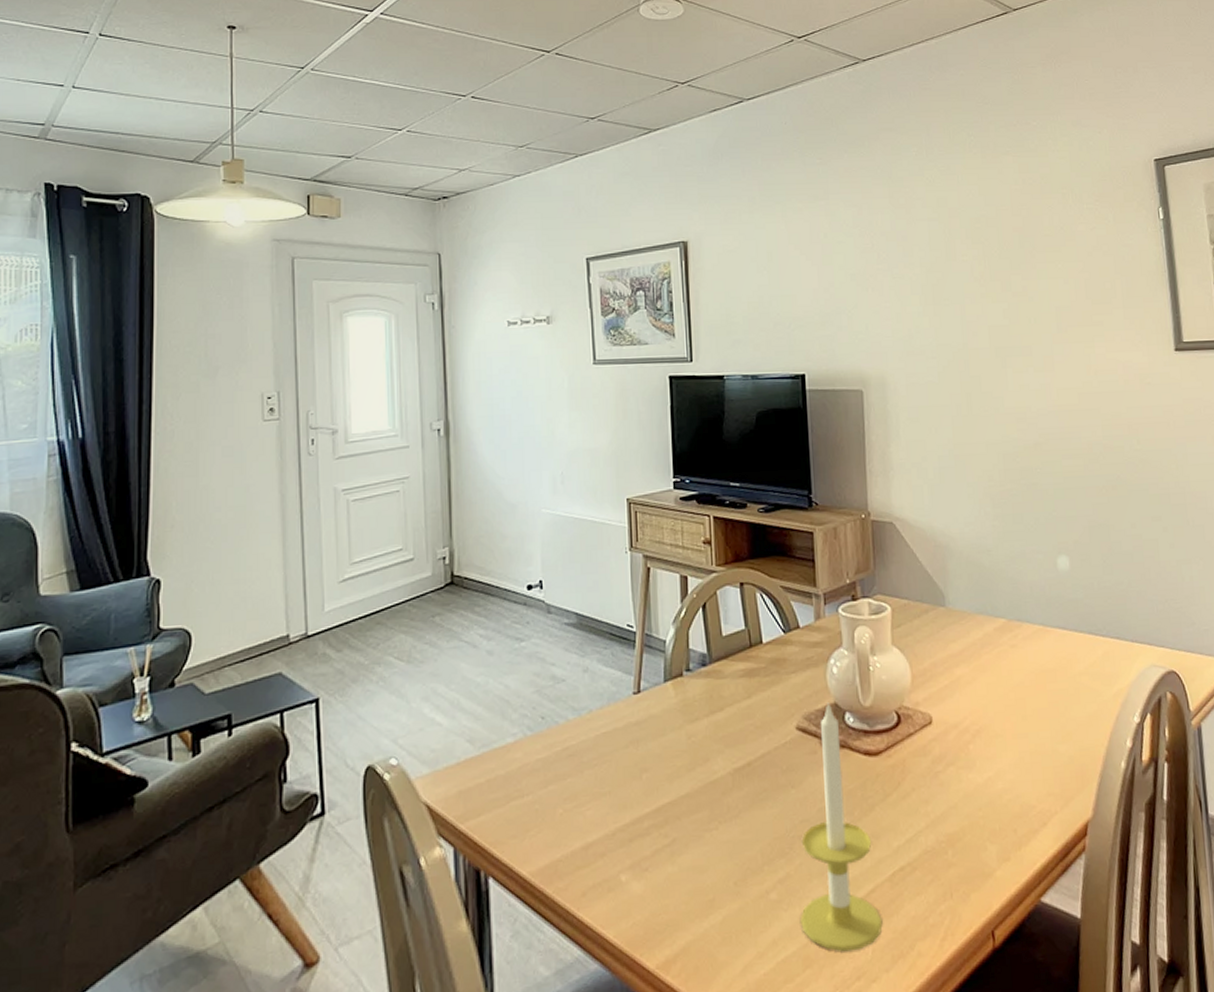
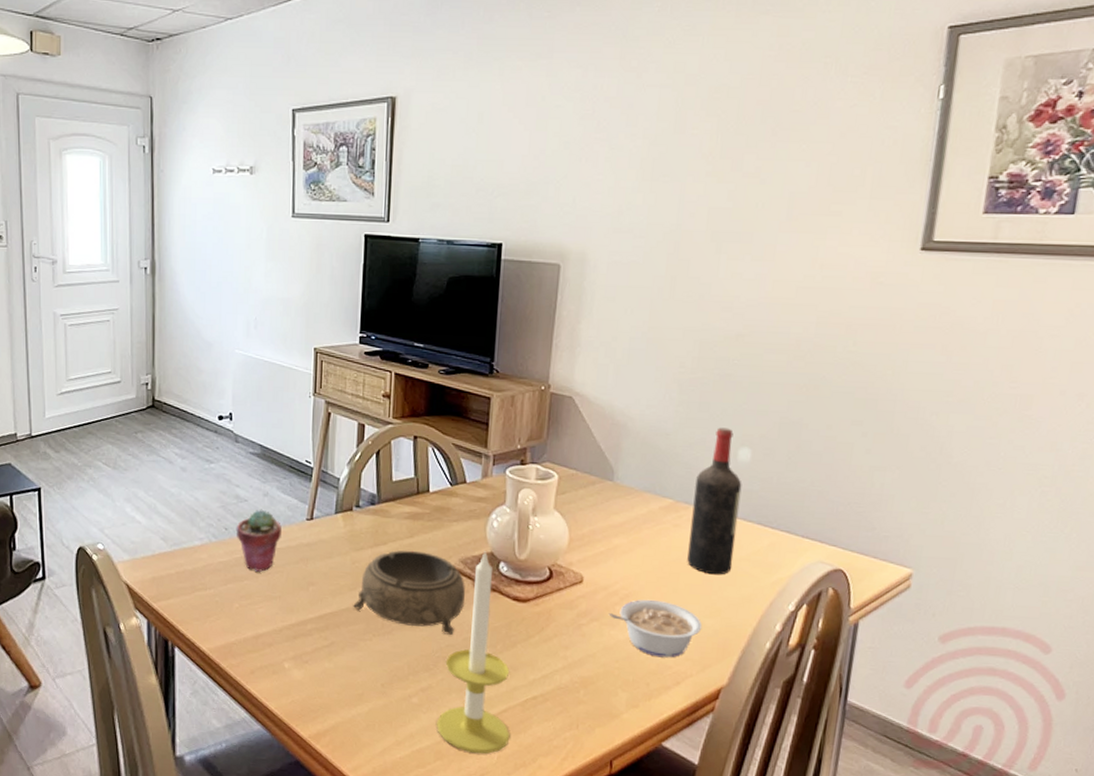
potted succulent: none [554,688,606,765] -> present [236,509,282,572]
decorative bowl: none [693,712,814,808] -> present [353,550,466,635]
legume: none [963,731,1058,797] -> present [608,599,703,658]
wine bottle: none [1023,537,1074,695] -> present [687,427,742,575]

